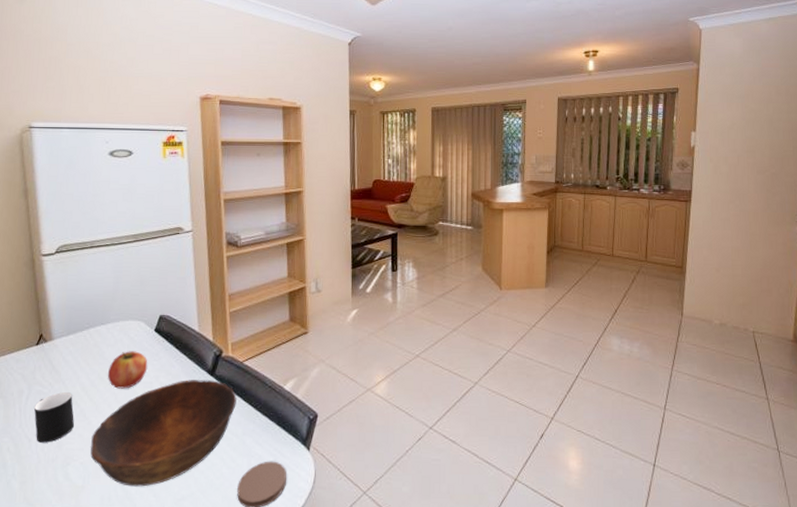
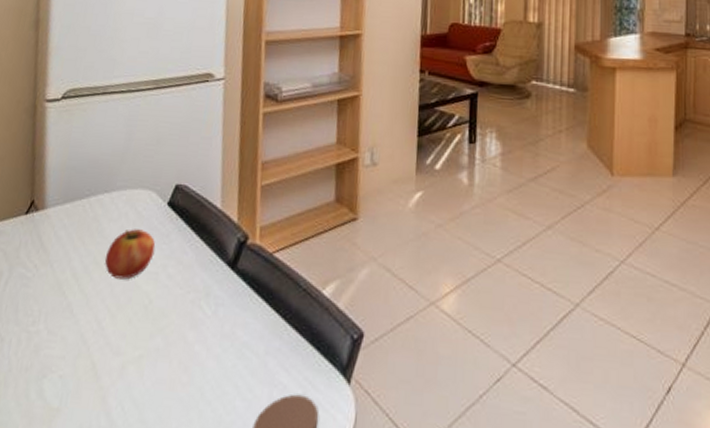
cup: present [33,392,74,443] -> none [10,278,60,345]
bowl: present [90,380,237,487] -> none [72,272,262,417]

